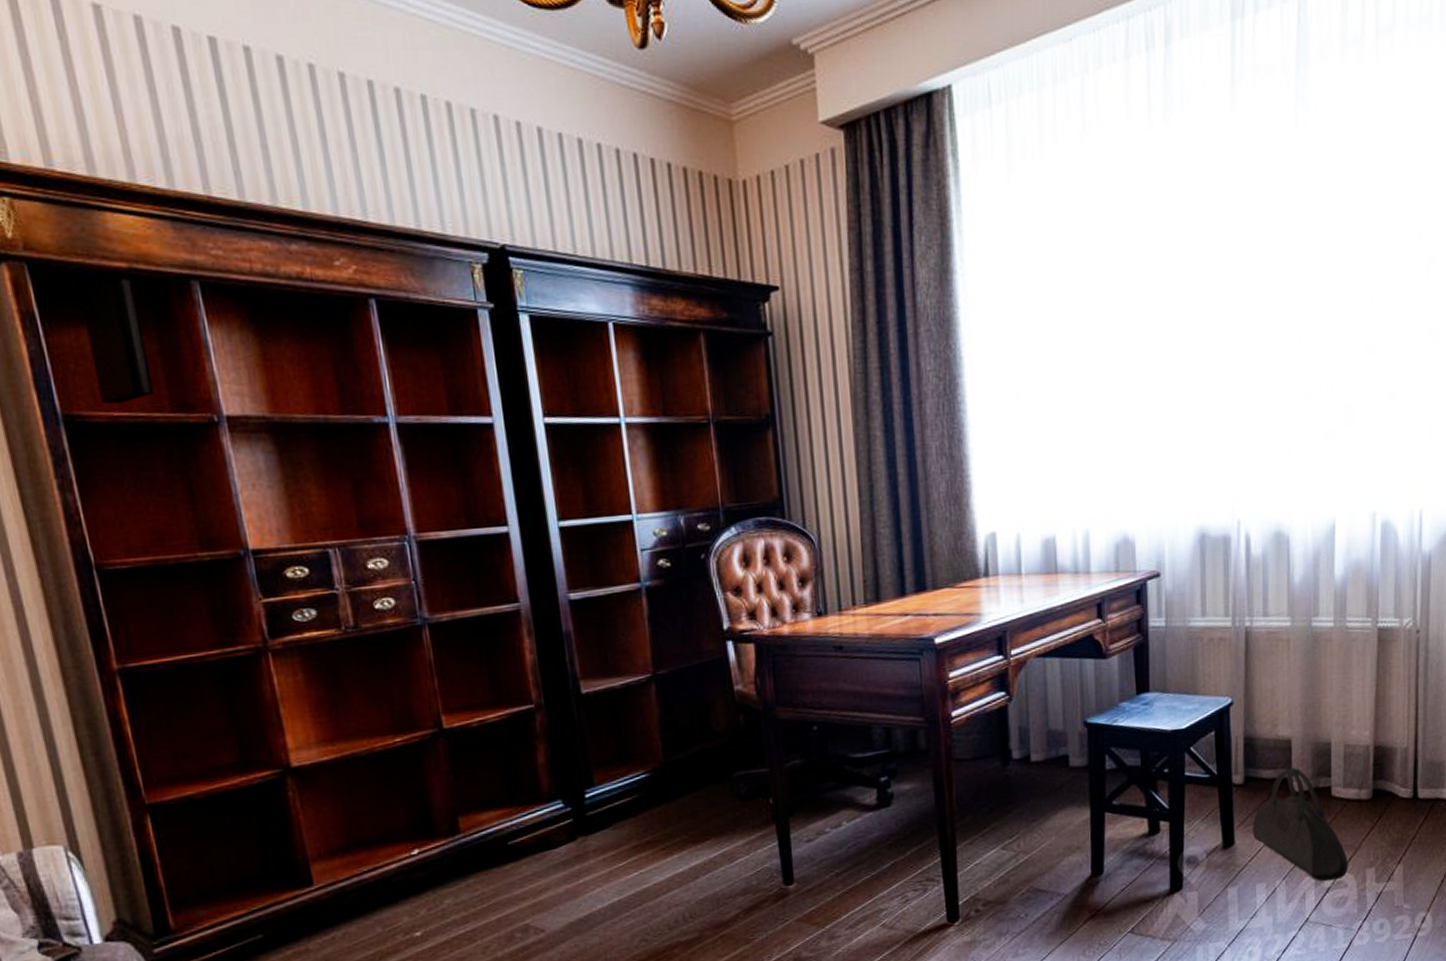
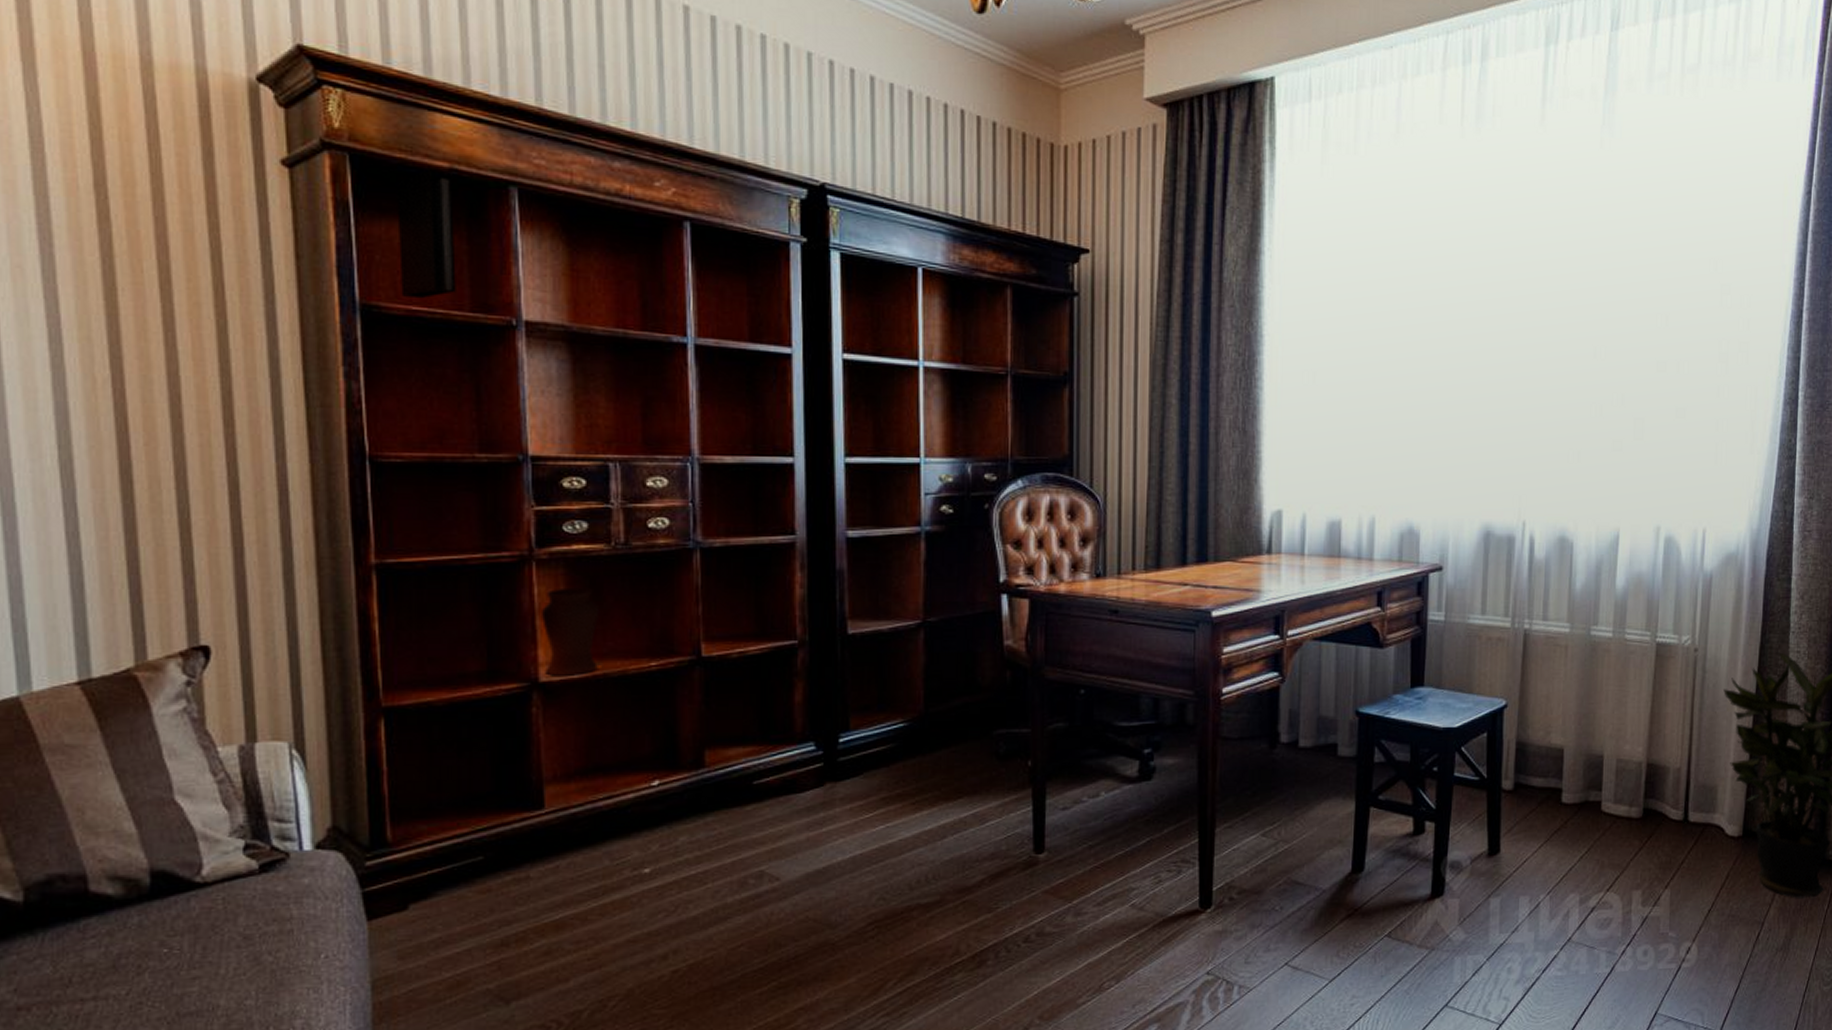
decorative vase: none [283,672,345,761] -> present [540,587,600,676]
handbag: present [1252,768,1348,882] -> none [1518,779,1614,900]

